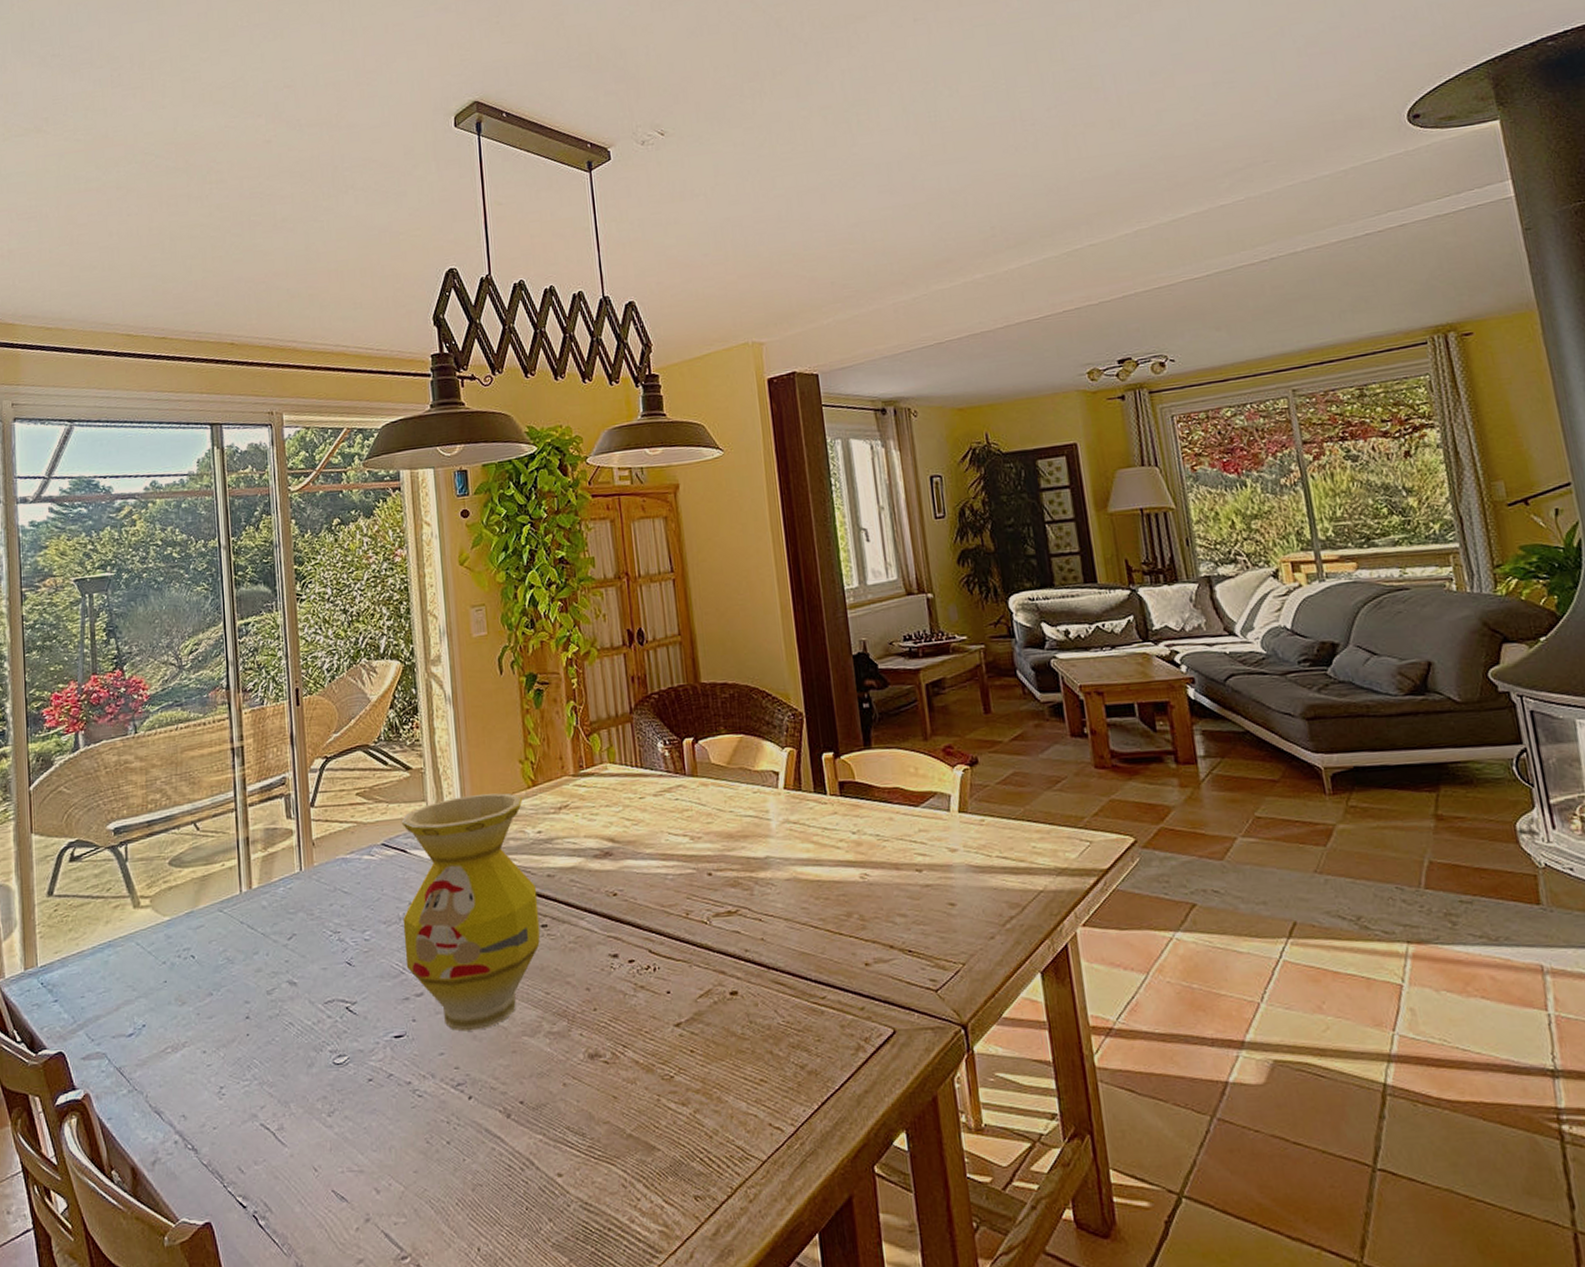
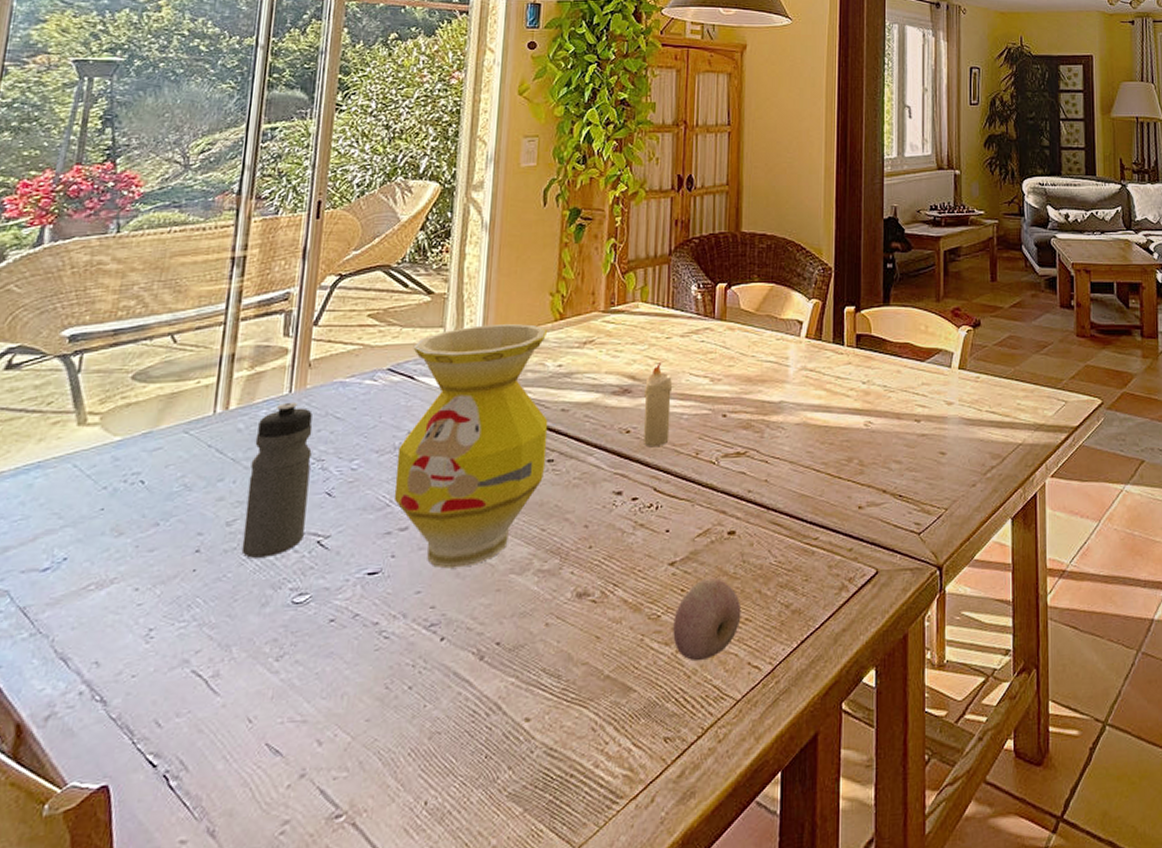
water bottle: none [278,879,334,1023] -> present [241,401,313,558]
candle: none [625,823,657,908] -> present [643,363,673,446]
fruit: none [687,1038,756,1122] -> present [673,577,742,662]

